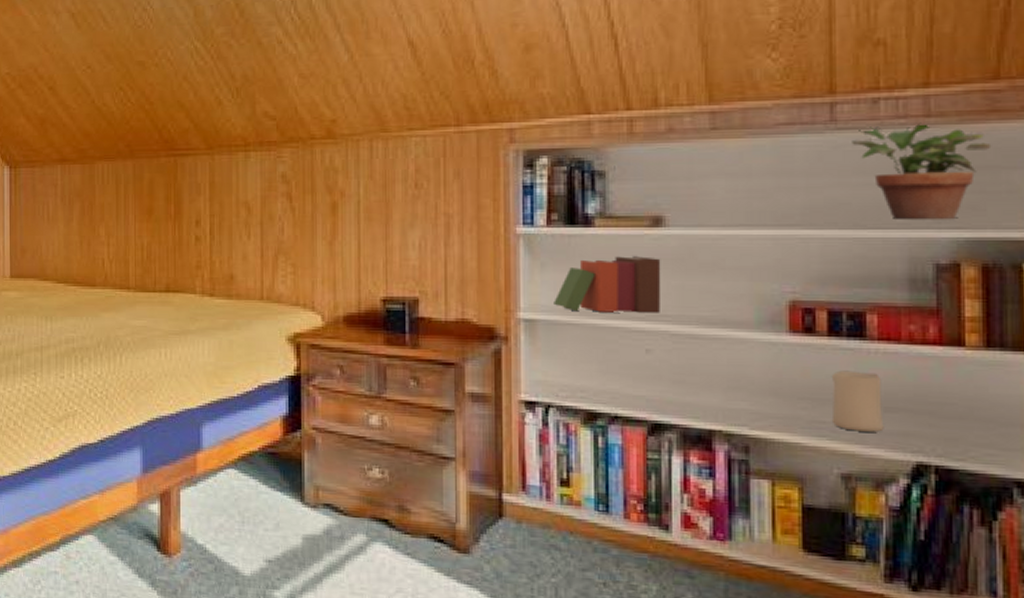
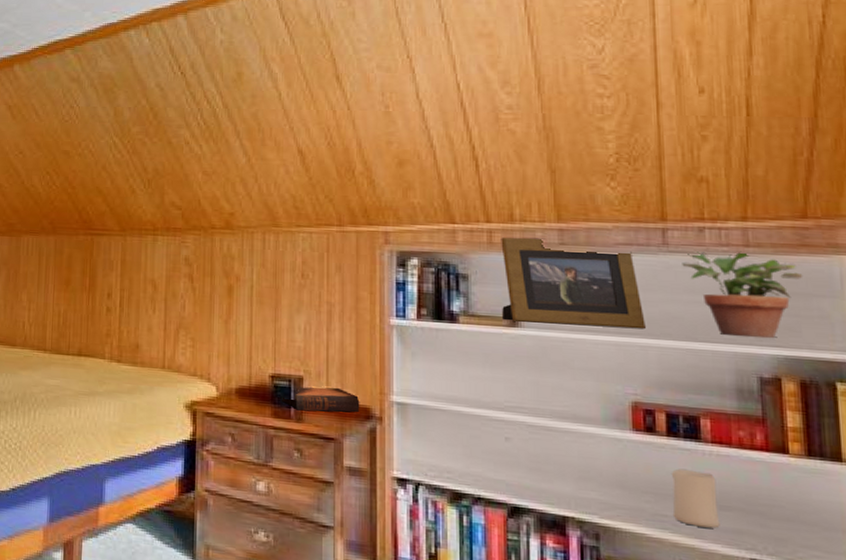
book: none [394,307,483,336] -> present [280,386,360,413]
books: present [554,256,661,313] -> none [423,351,518,405]
picture frame: none [643,123,807,222] -> present [501,237,646,330]

